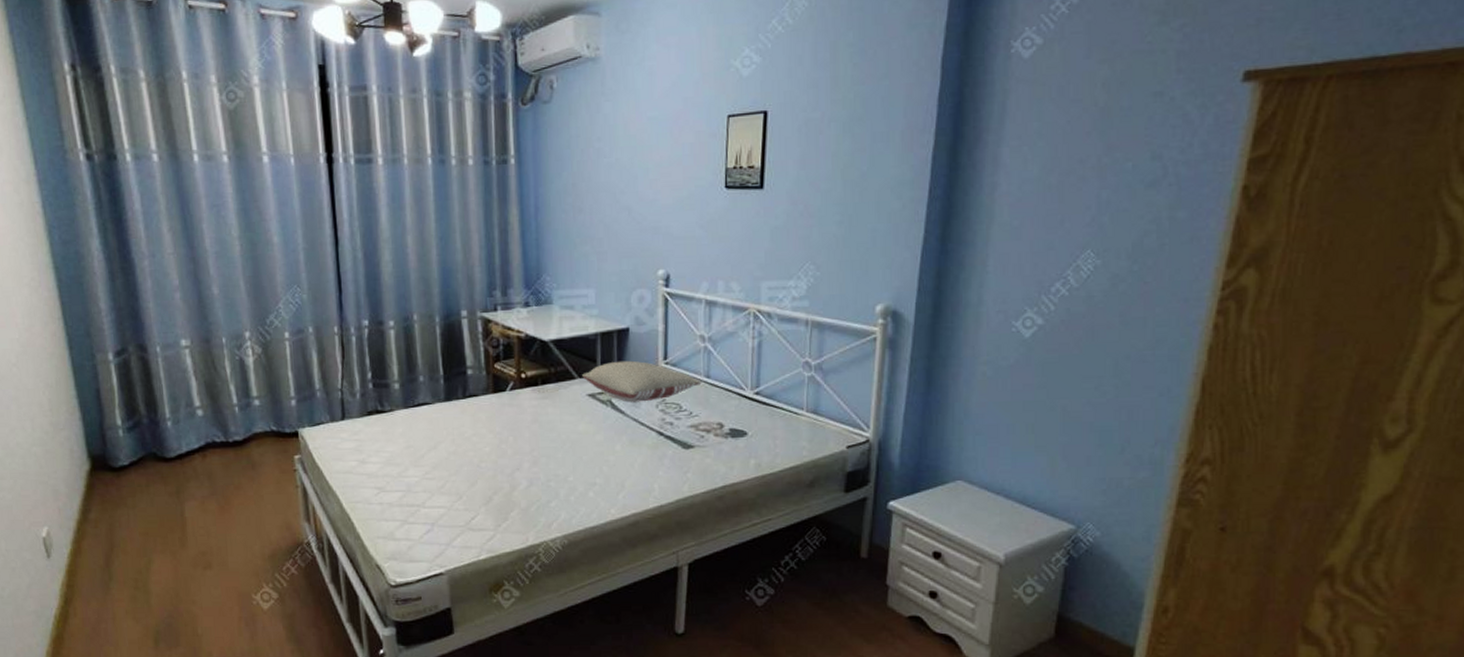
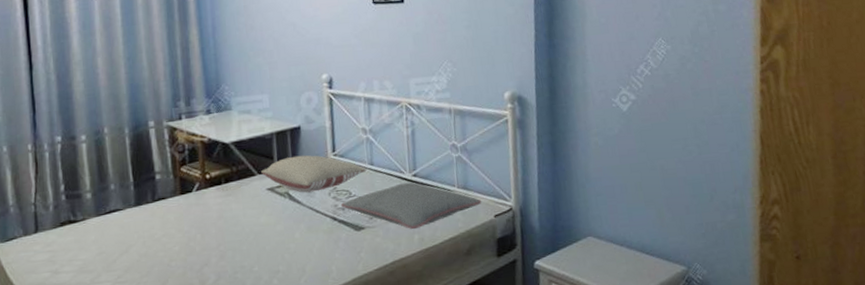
pillow: none [670,400,834,454] -> present [341,182,482,230]

